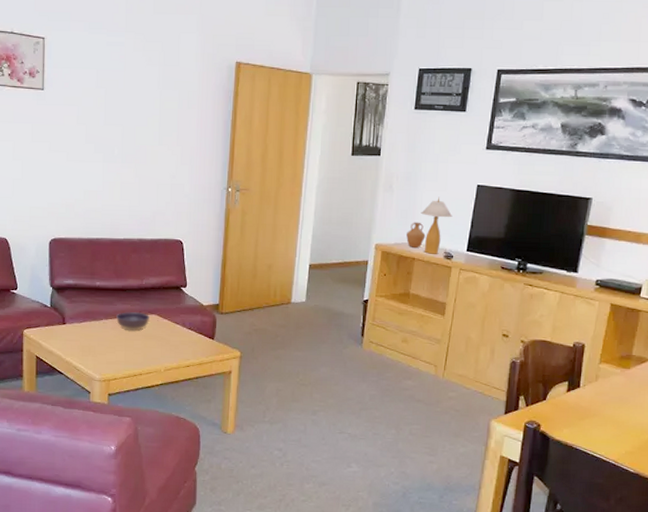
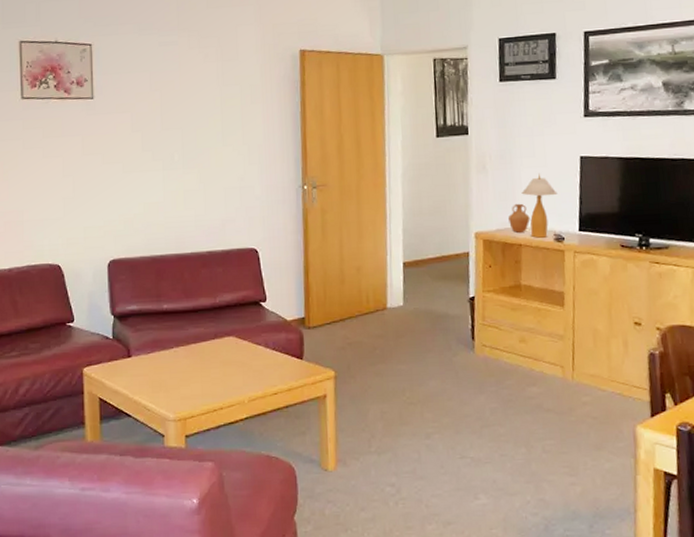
bowl: present [116,312,149,331] -> none [189,335,227,358]

